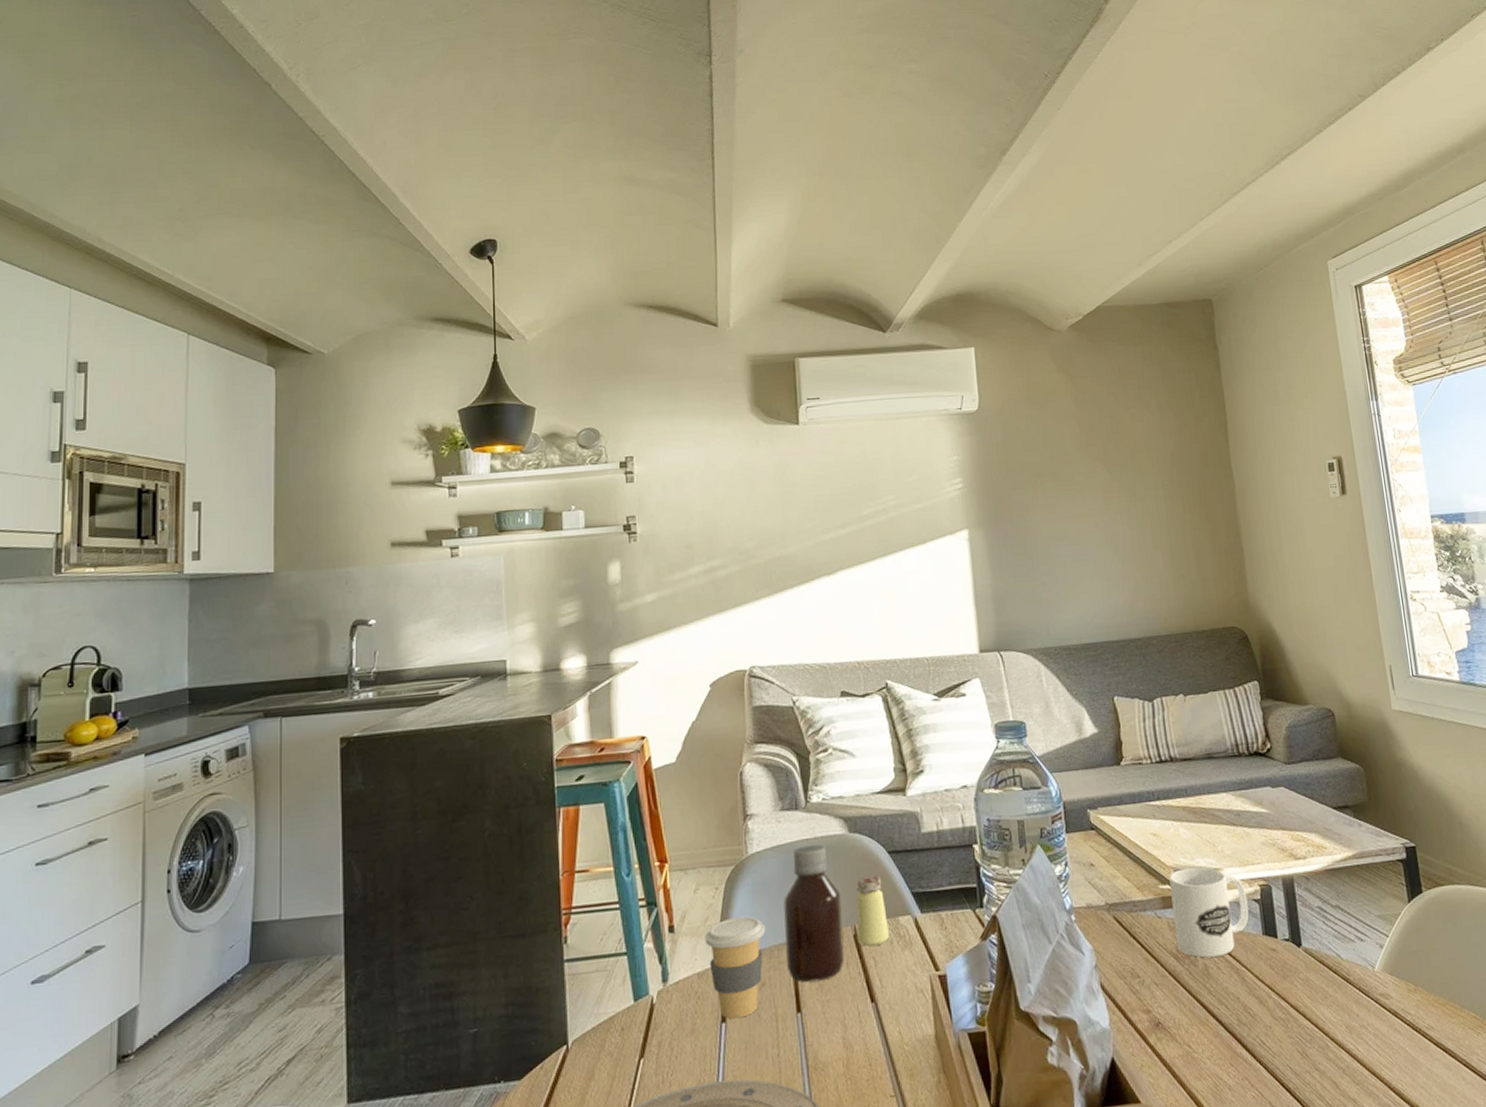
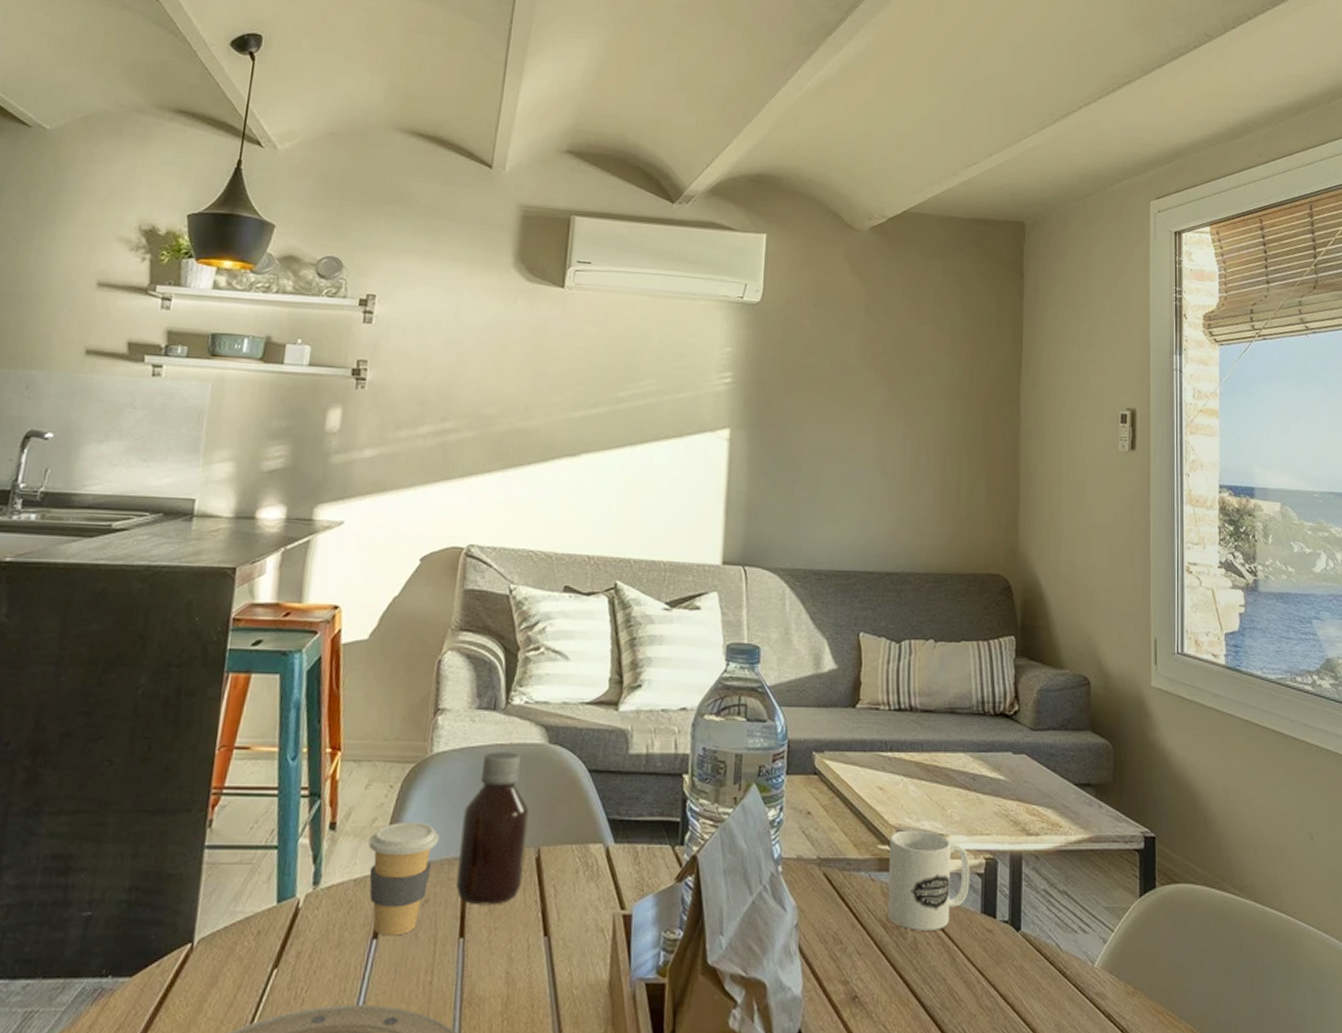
saltshaker: present [856,875,889,947] -> none [539,793,577,874]

